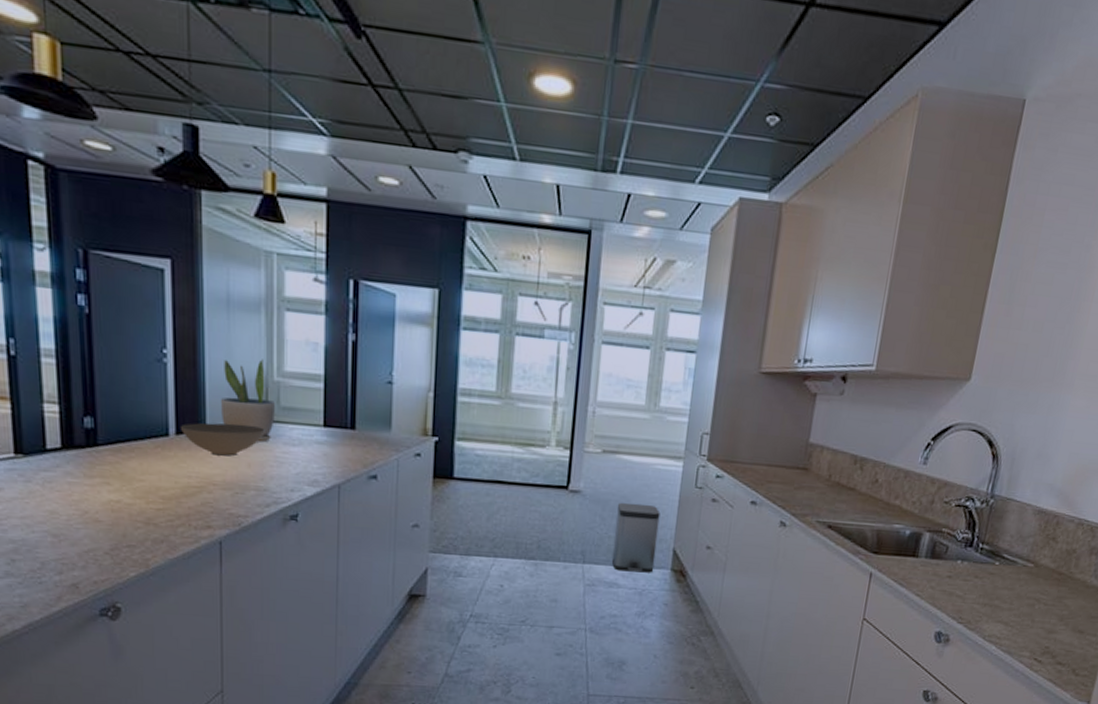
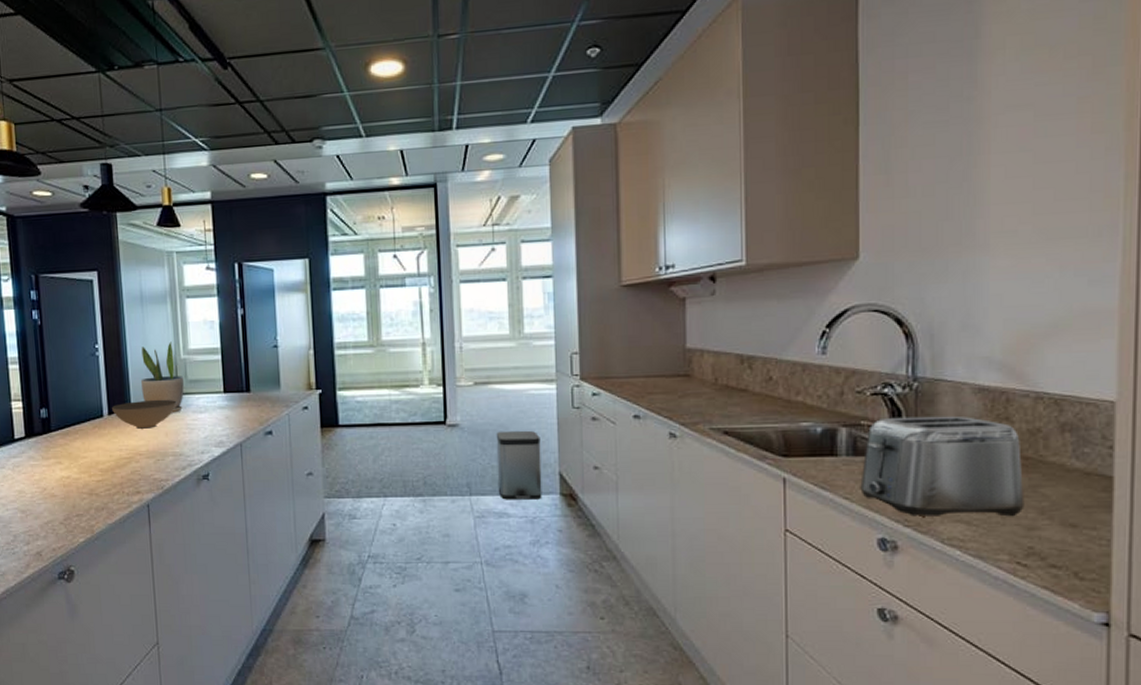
toaster: none [930,527,1059,621] -> present [860,415,1025,517]

